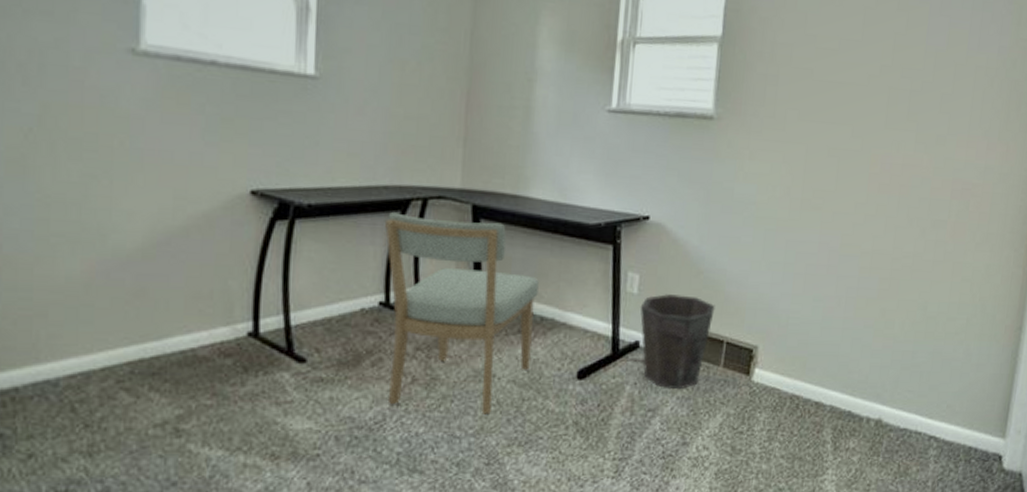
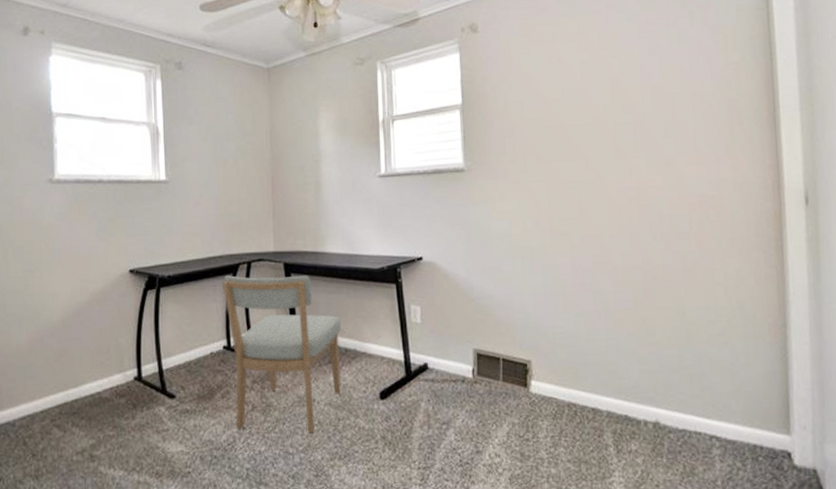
waste bin: present [640,294,715,390] -> none [424,321,488,404]

